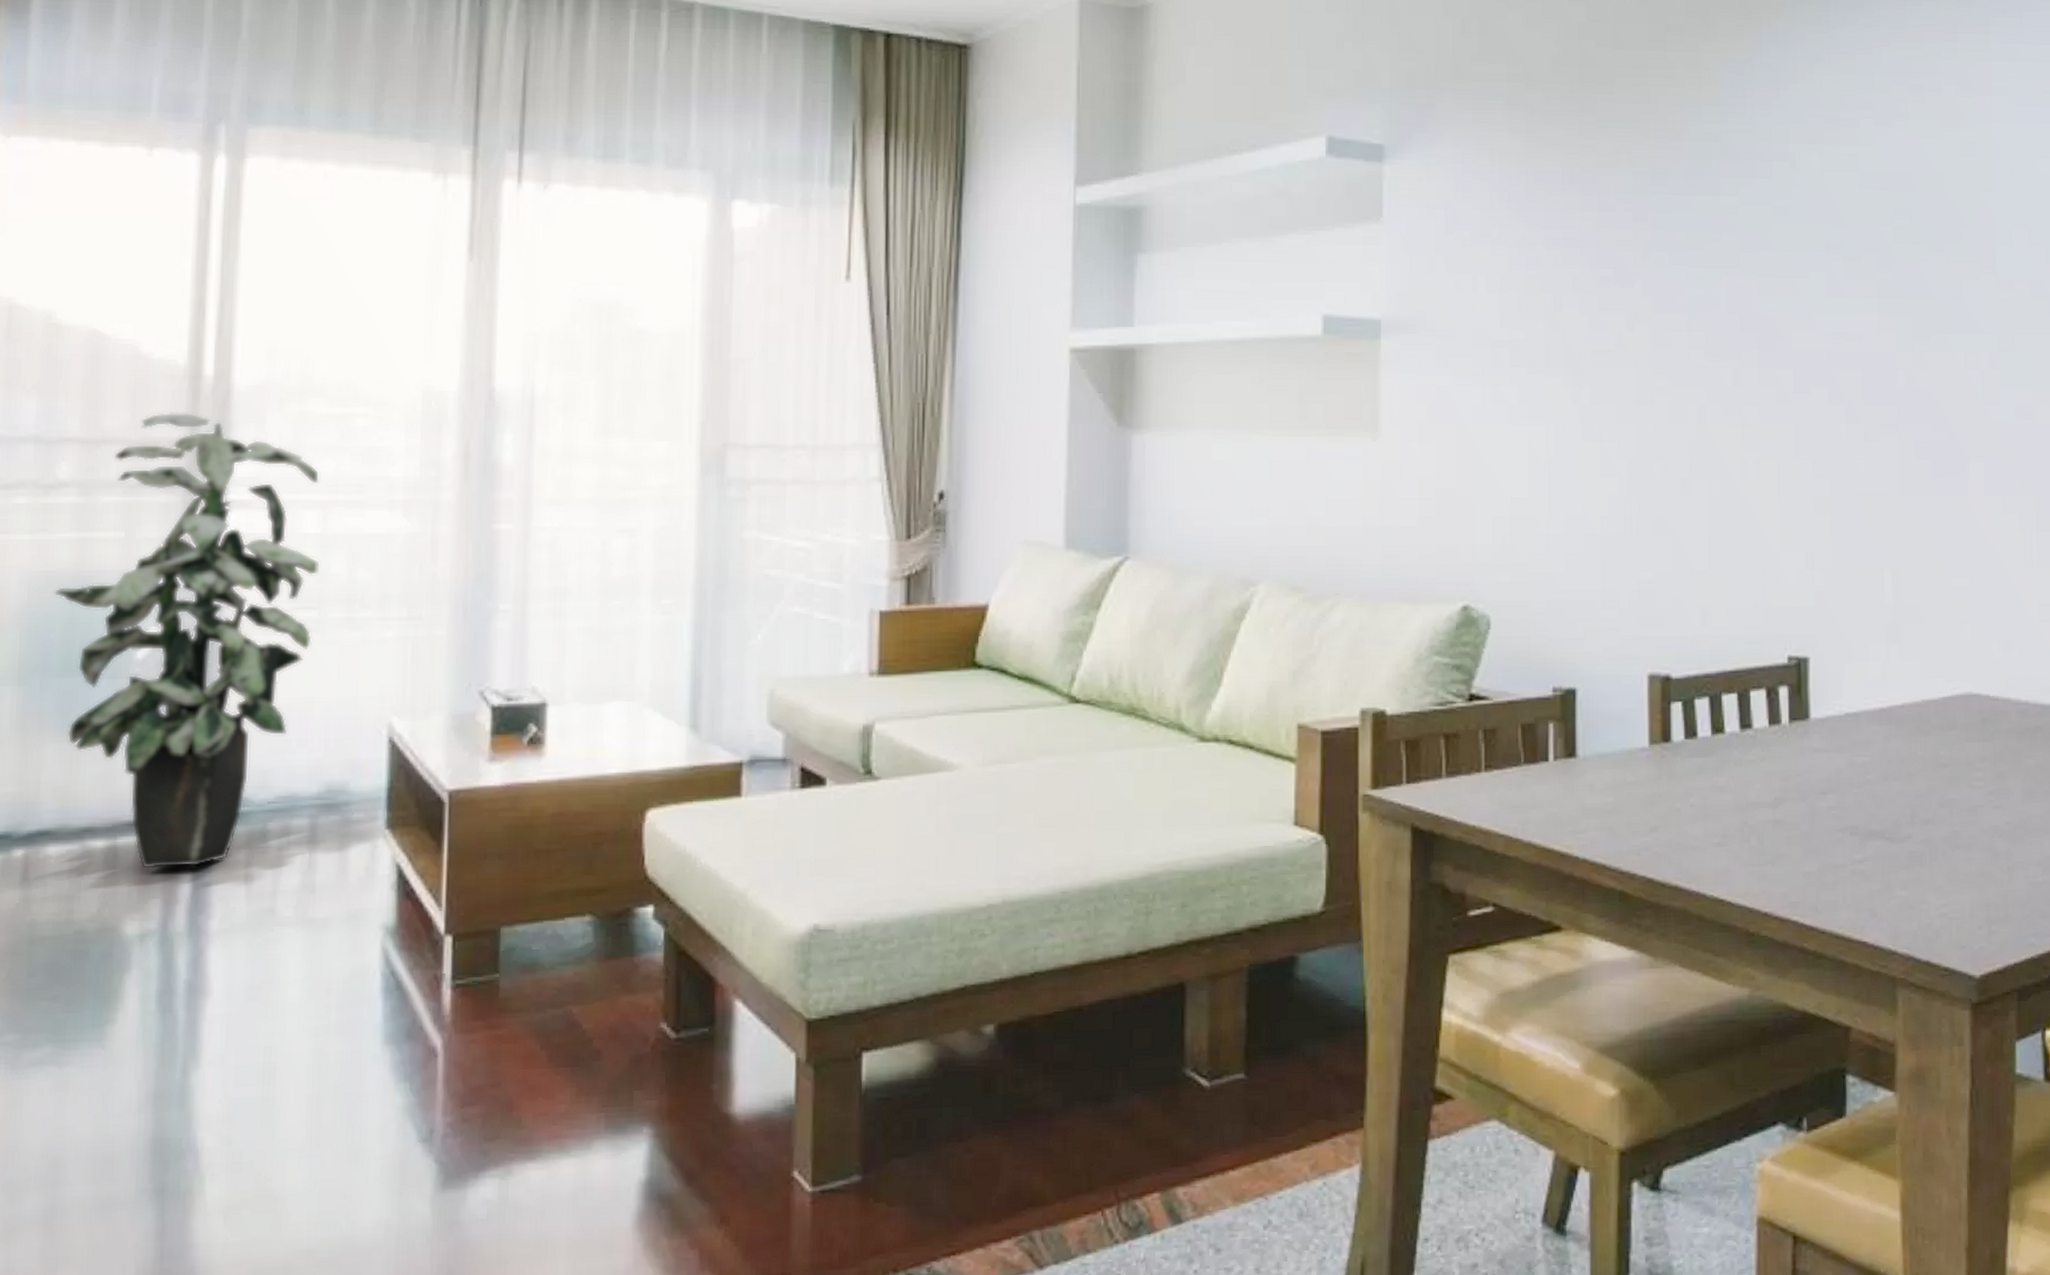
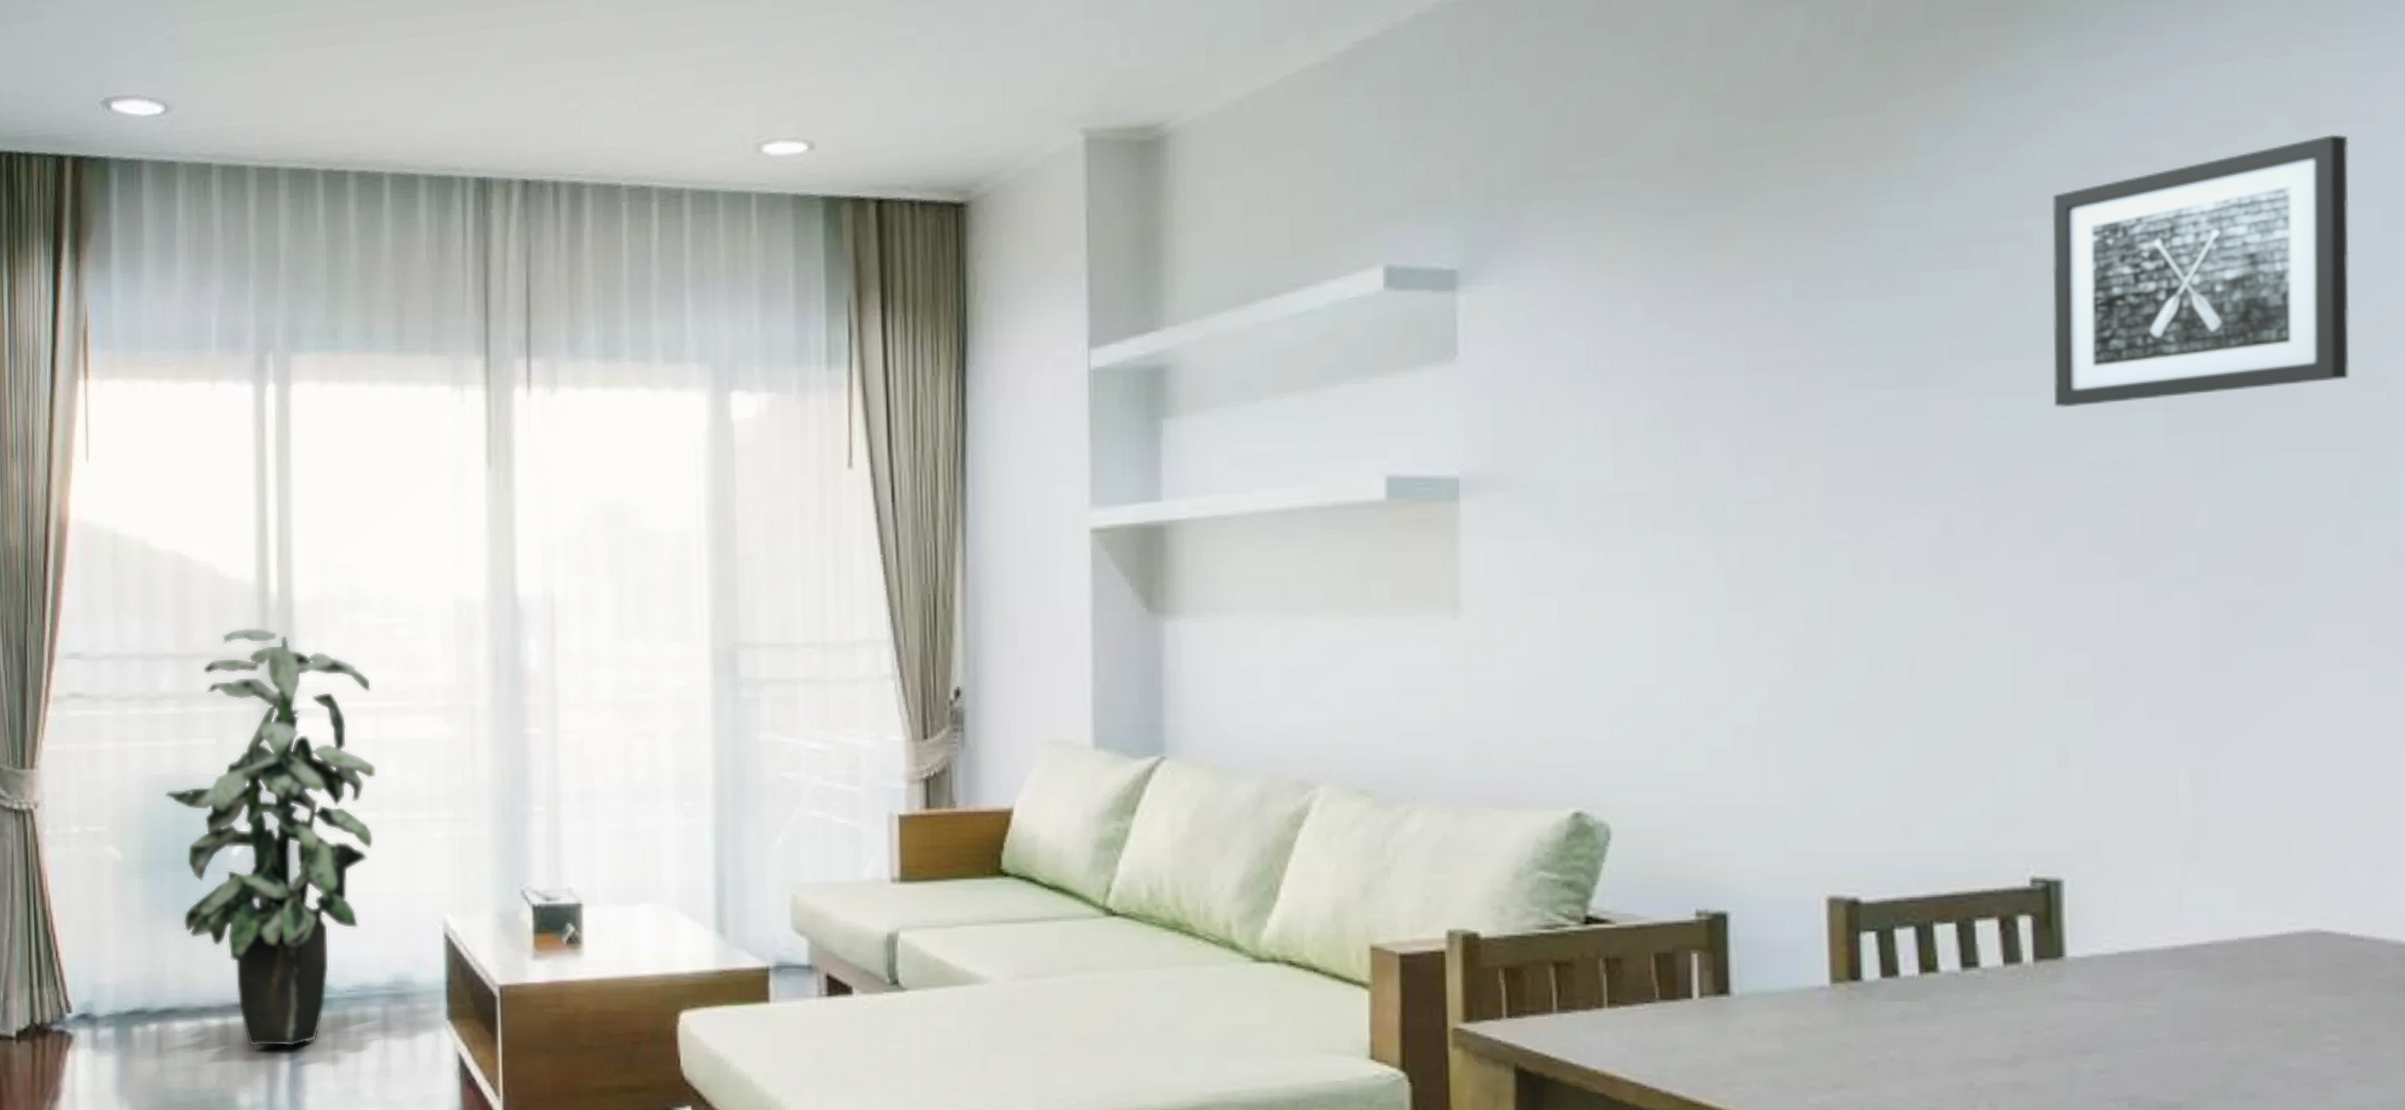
wall art: none [1807,102,1992,291] -> present [2051,134,2350,408]

